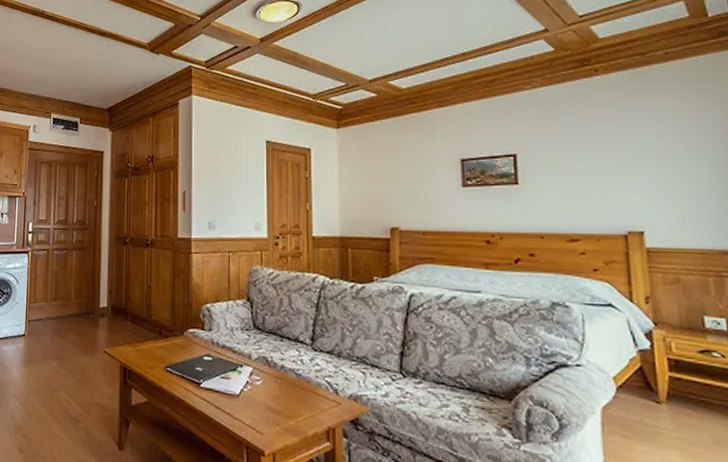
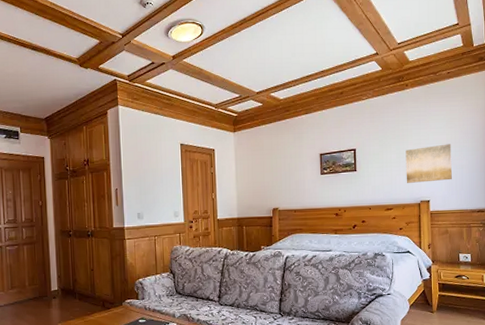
wall art: none [598,152,682,205] -> present [405,144,452,183]

